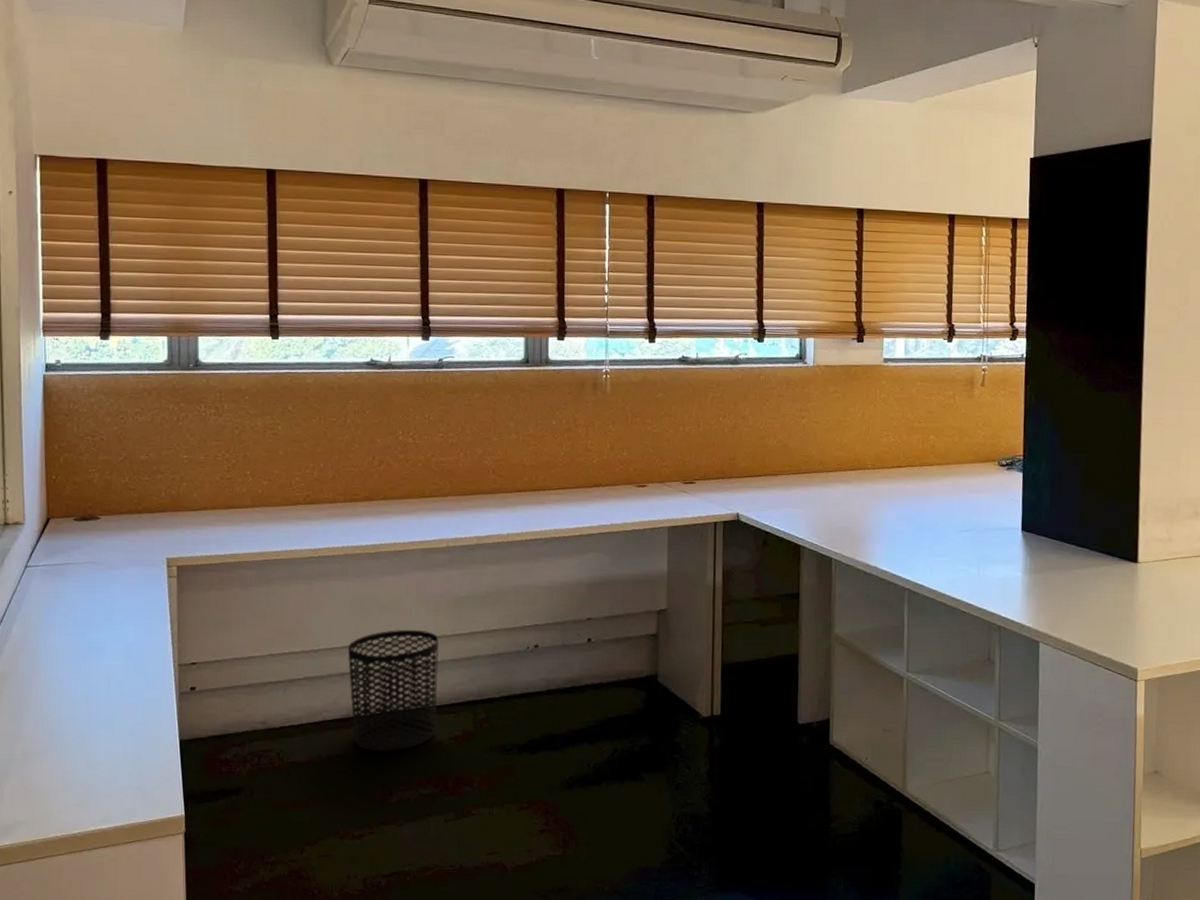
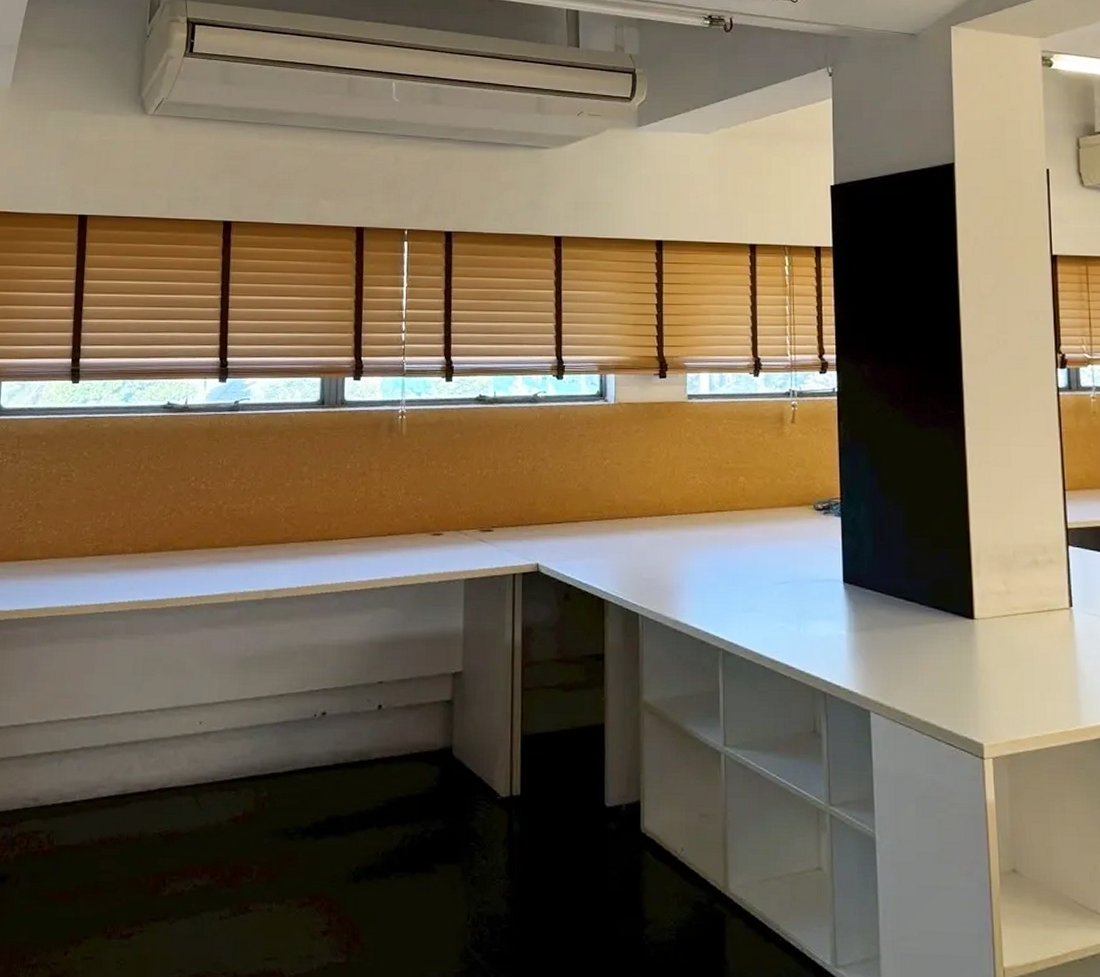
waste bin: present [347,629,440,752] -> none [126,693,223,835]

